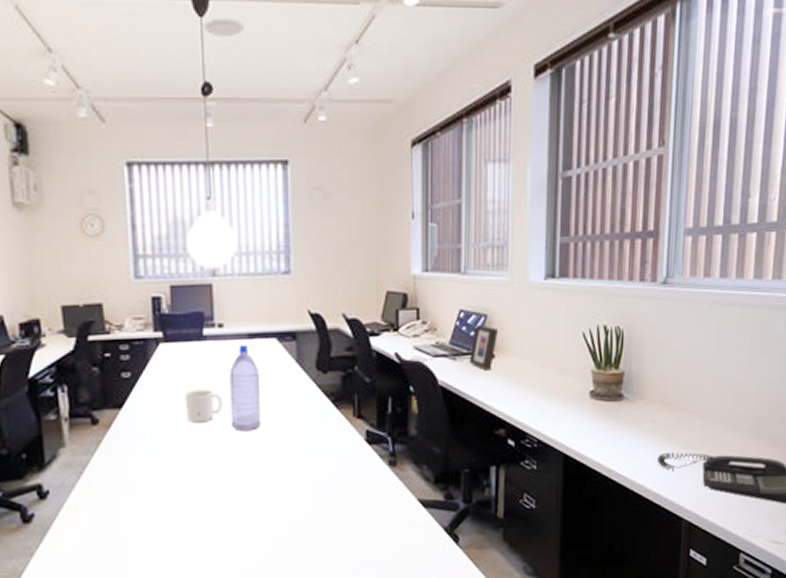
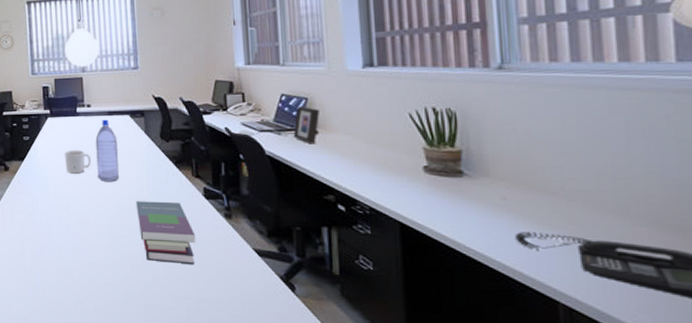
books: none [281,451,354,529] -> present [136,201,196,264]

